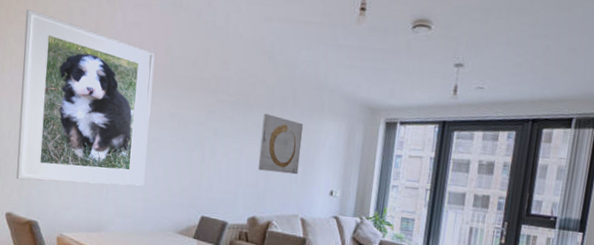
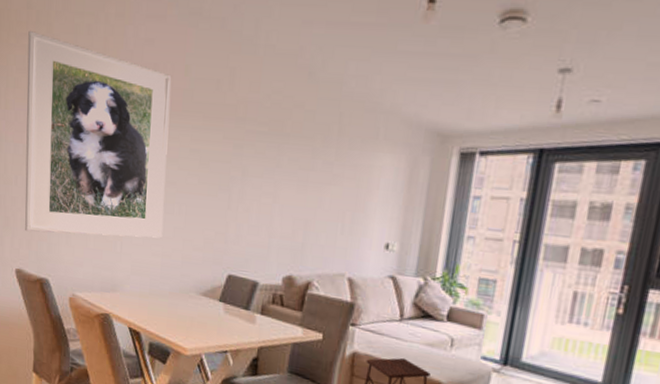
wall art: present [258,113,304,175] -> none [295,146,353,223]

